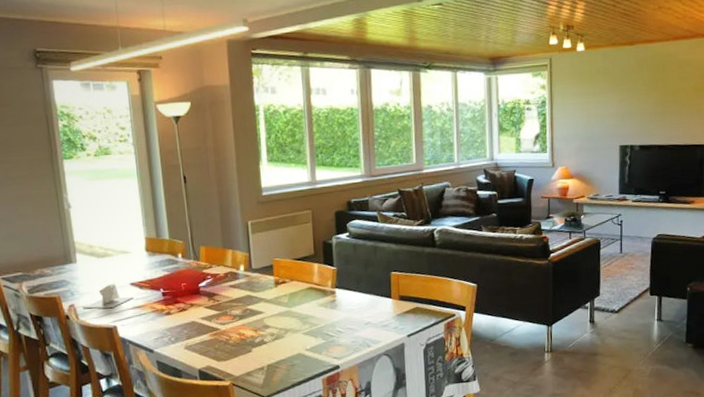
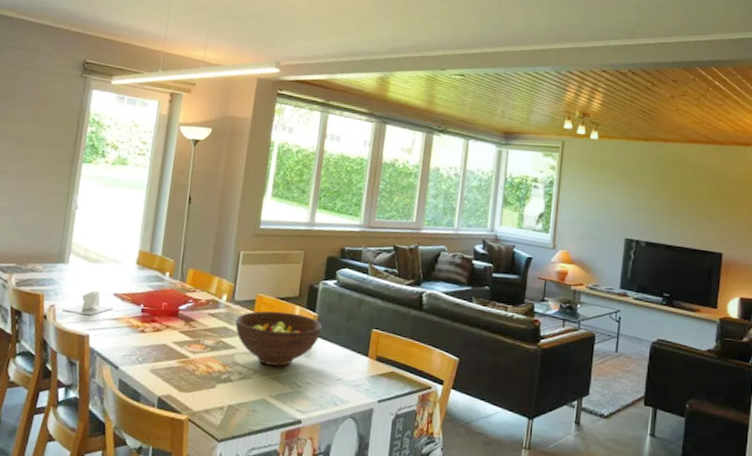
fruit bowl: none [258,270,343,323] -> present [235,311,323,366]

